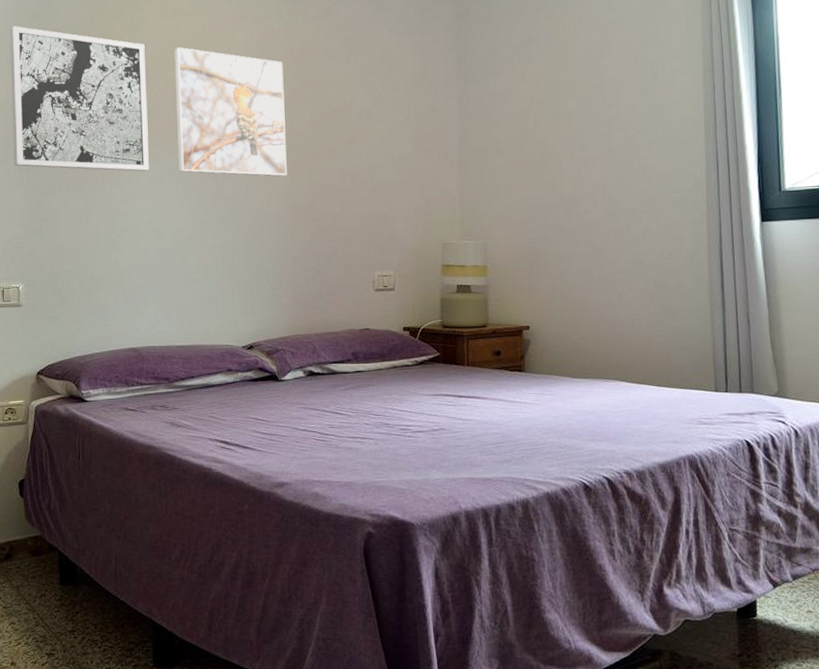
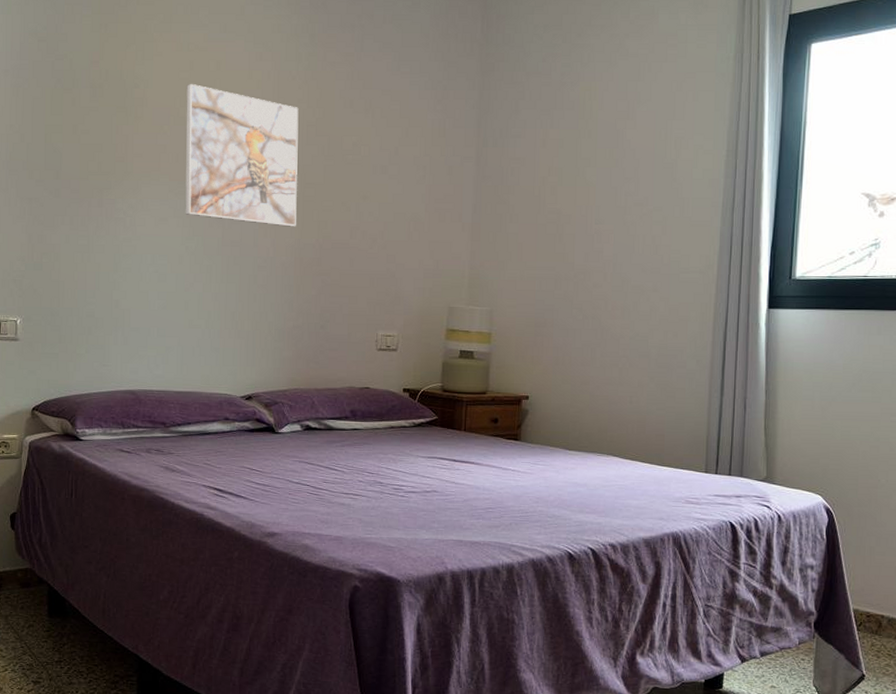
wall art: present [10,26,149,172] -> none [14,48,156,212]

